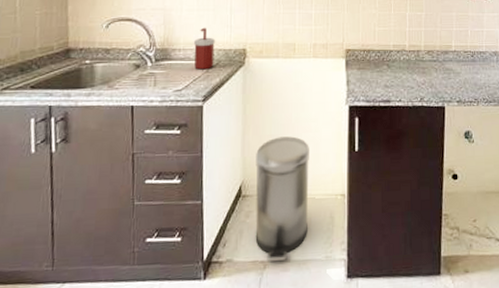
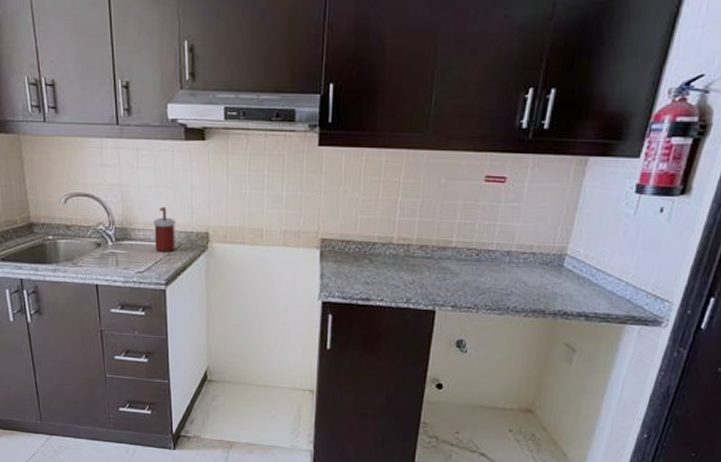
pedal bin: present [255,136,309,261] -> none [221,327,277,443]

